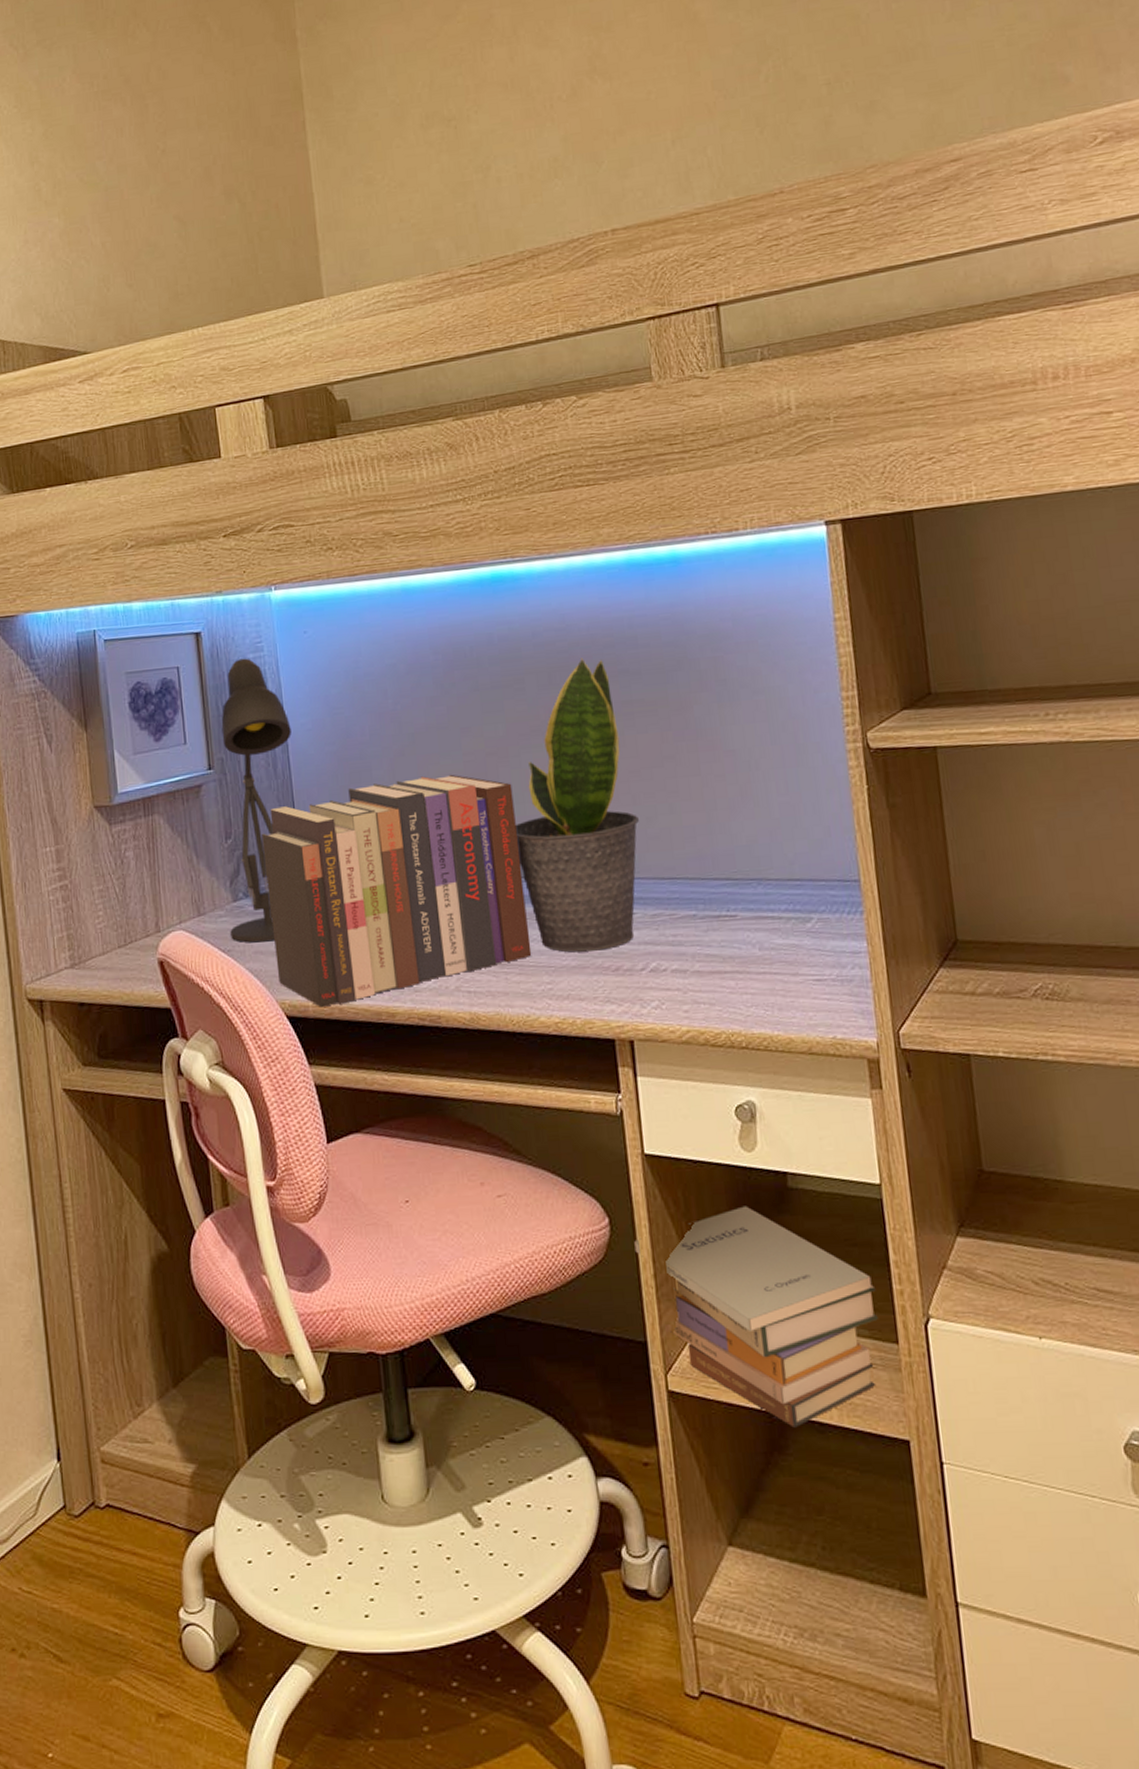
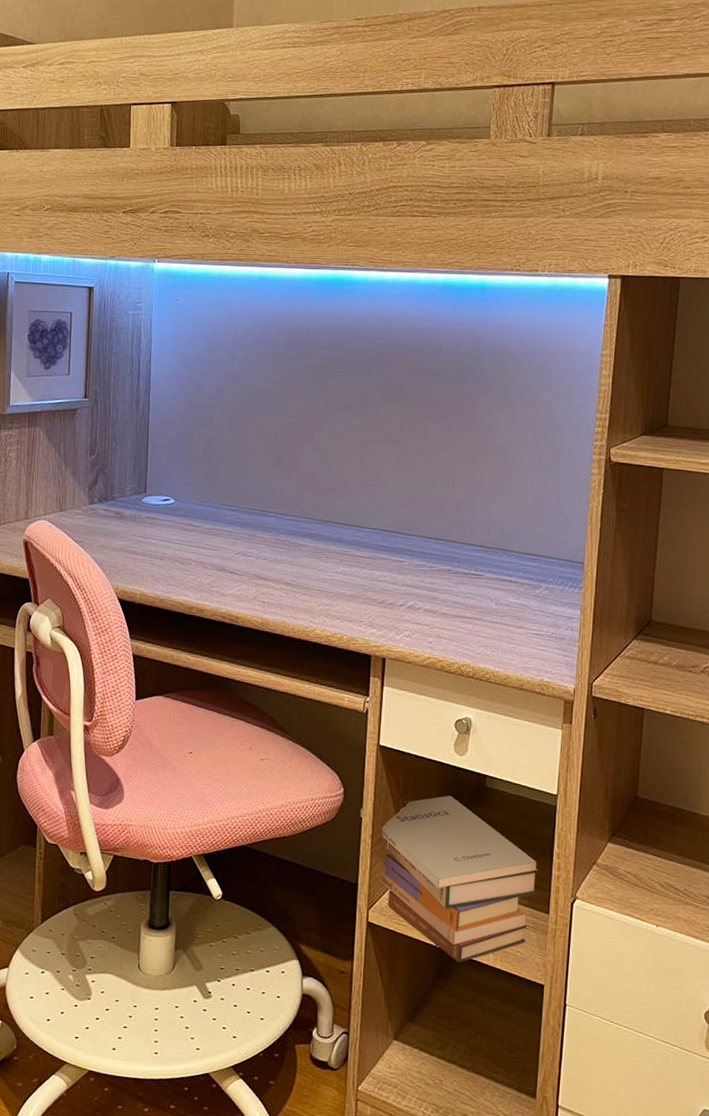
desk lamp: present [221,658,291,943] -> none [83,313,155,540]
books: present [262,774,532,1007] -> none [116,429,323,596]
potted plant: present [515,658,639,952] -> none [319,355,419,586]

